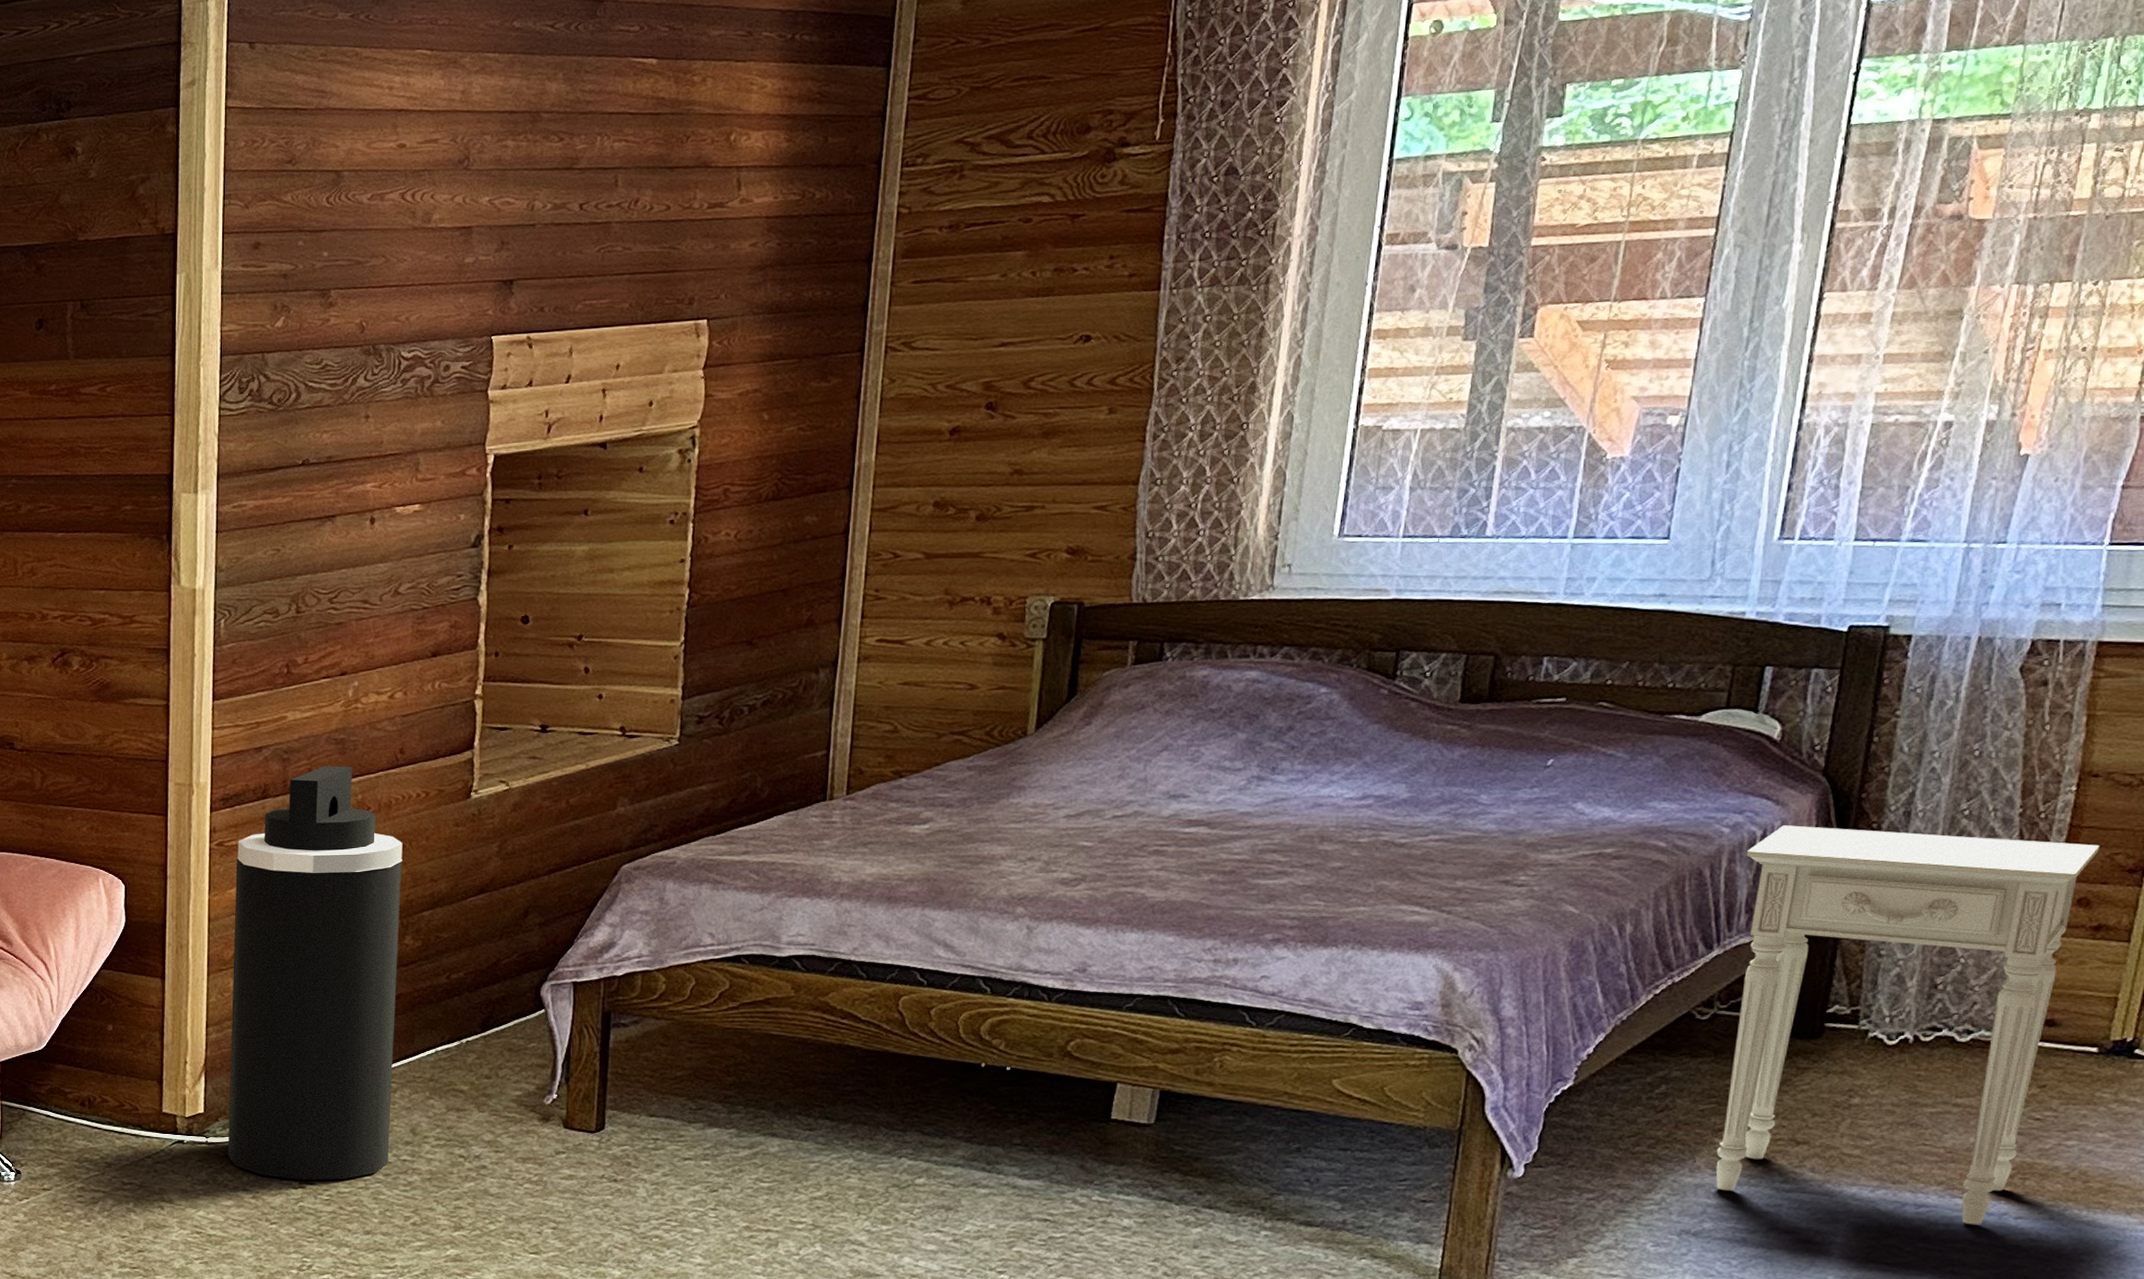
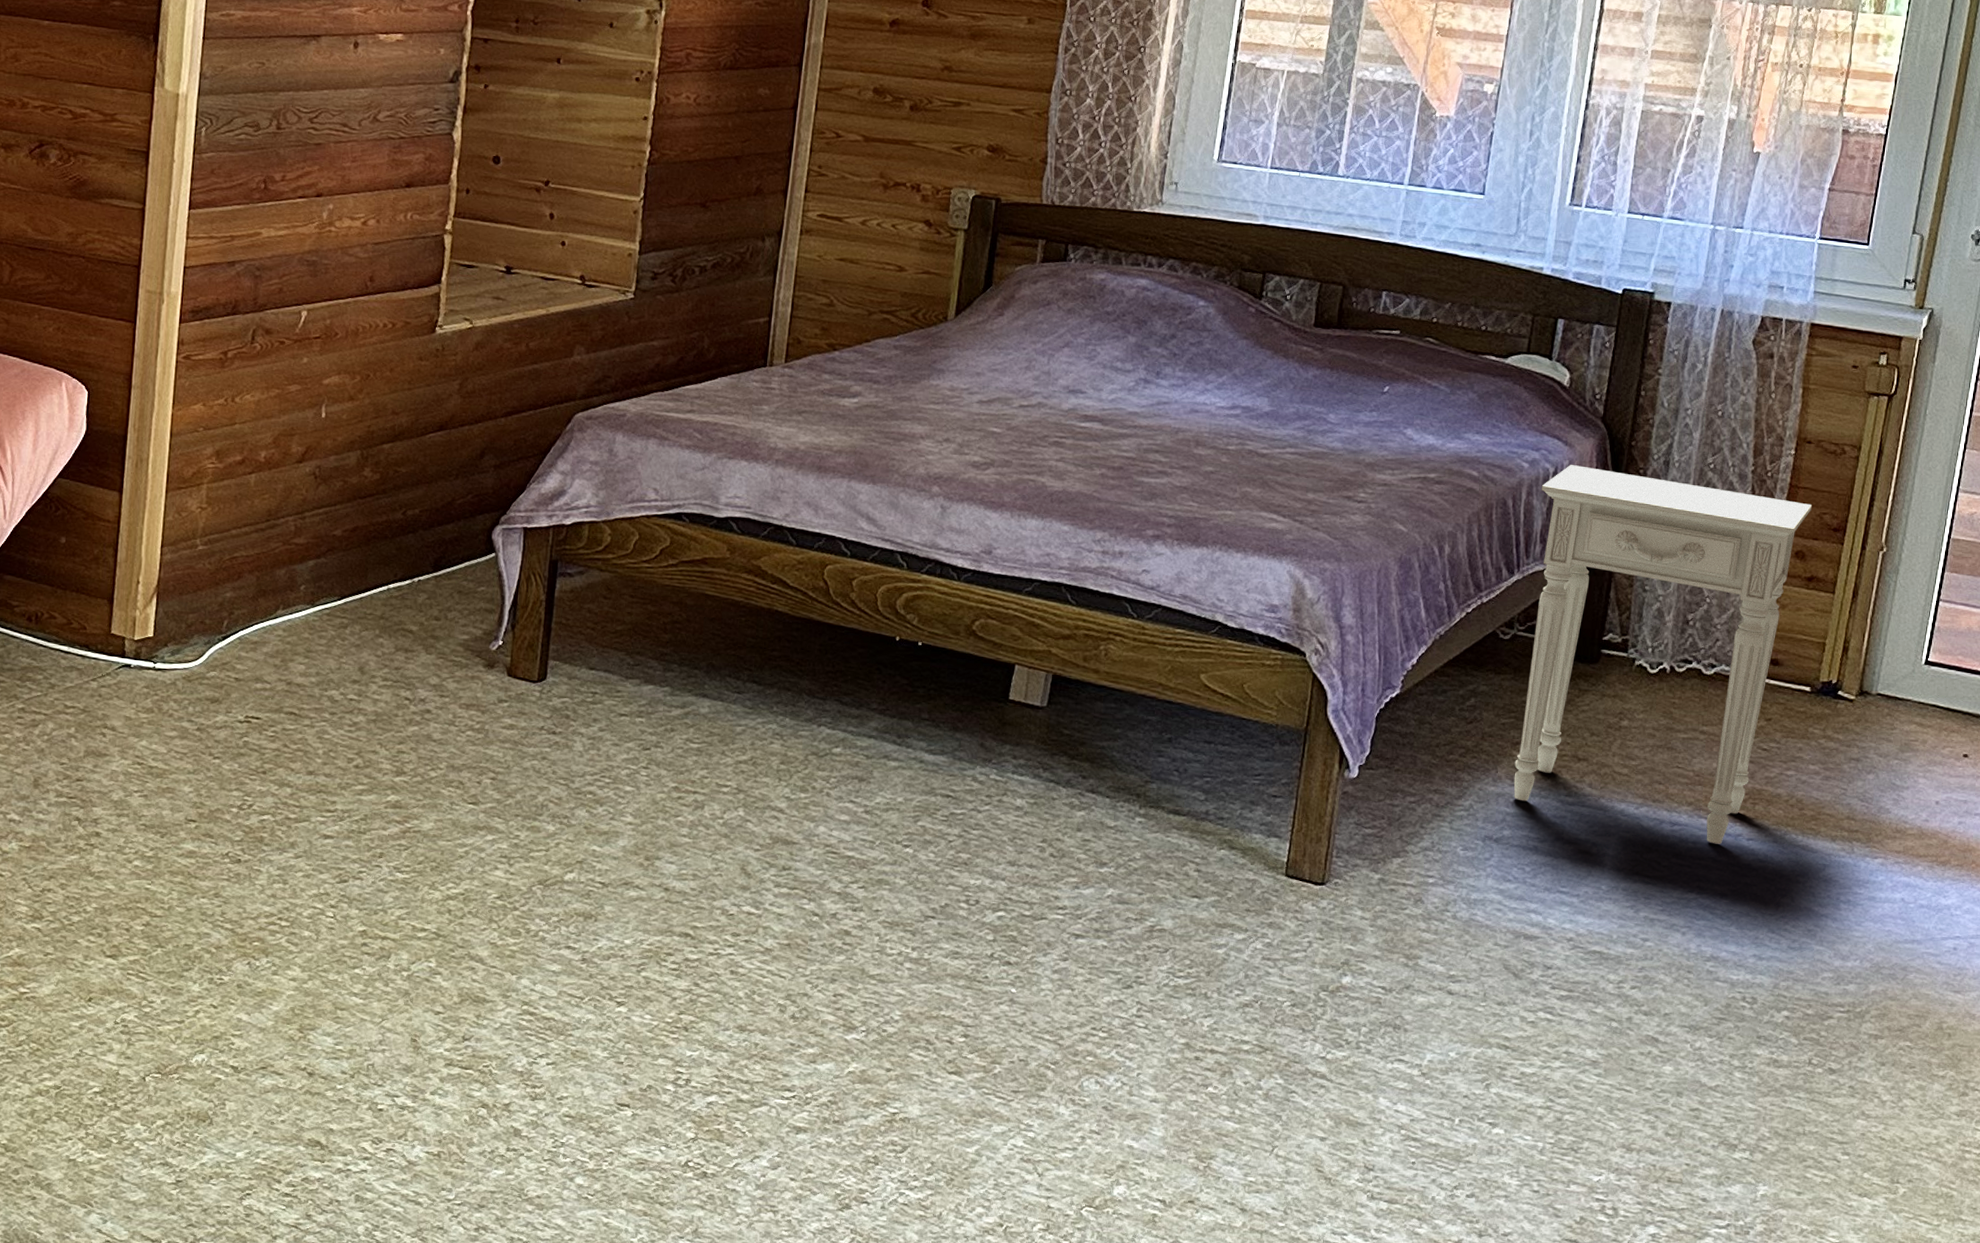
trash can: present [227,765,403,1180] -> none [174,286,367,716]

